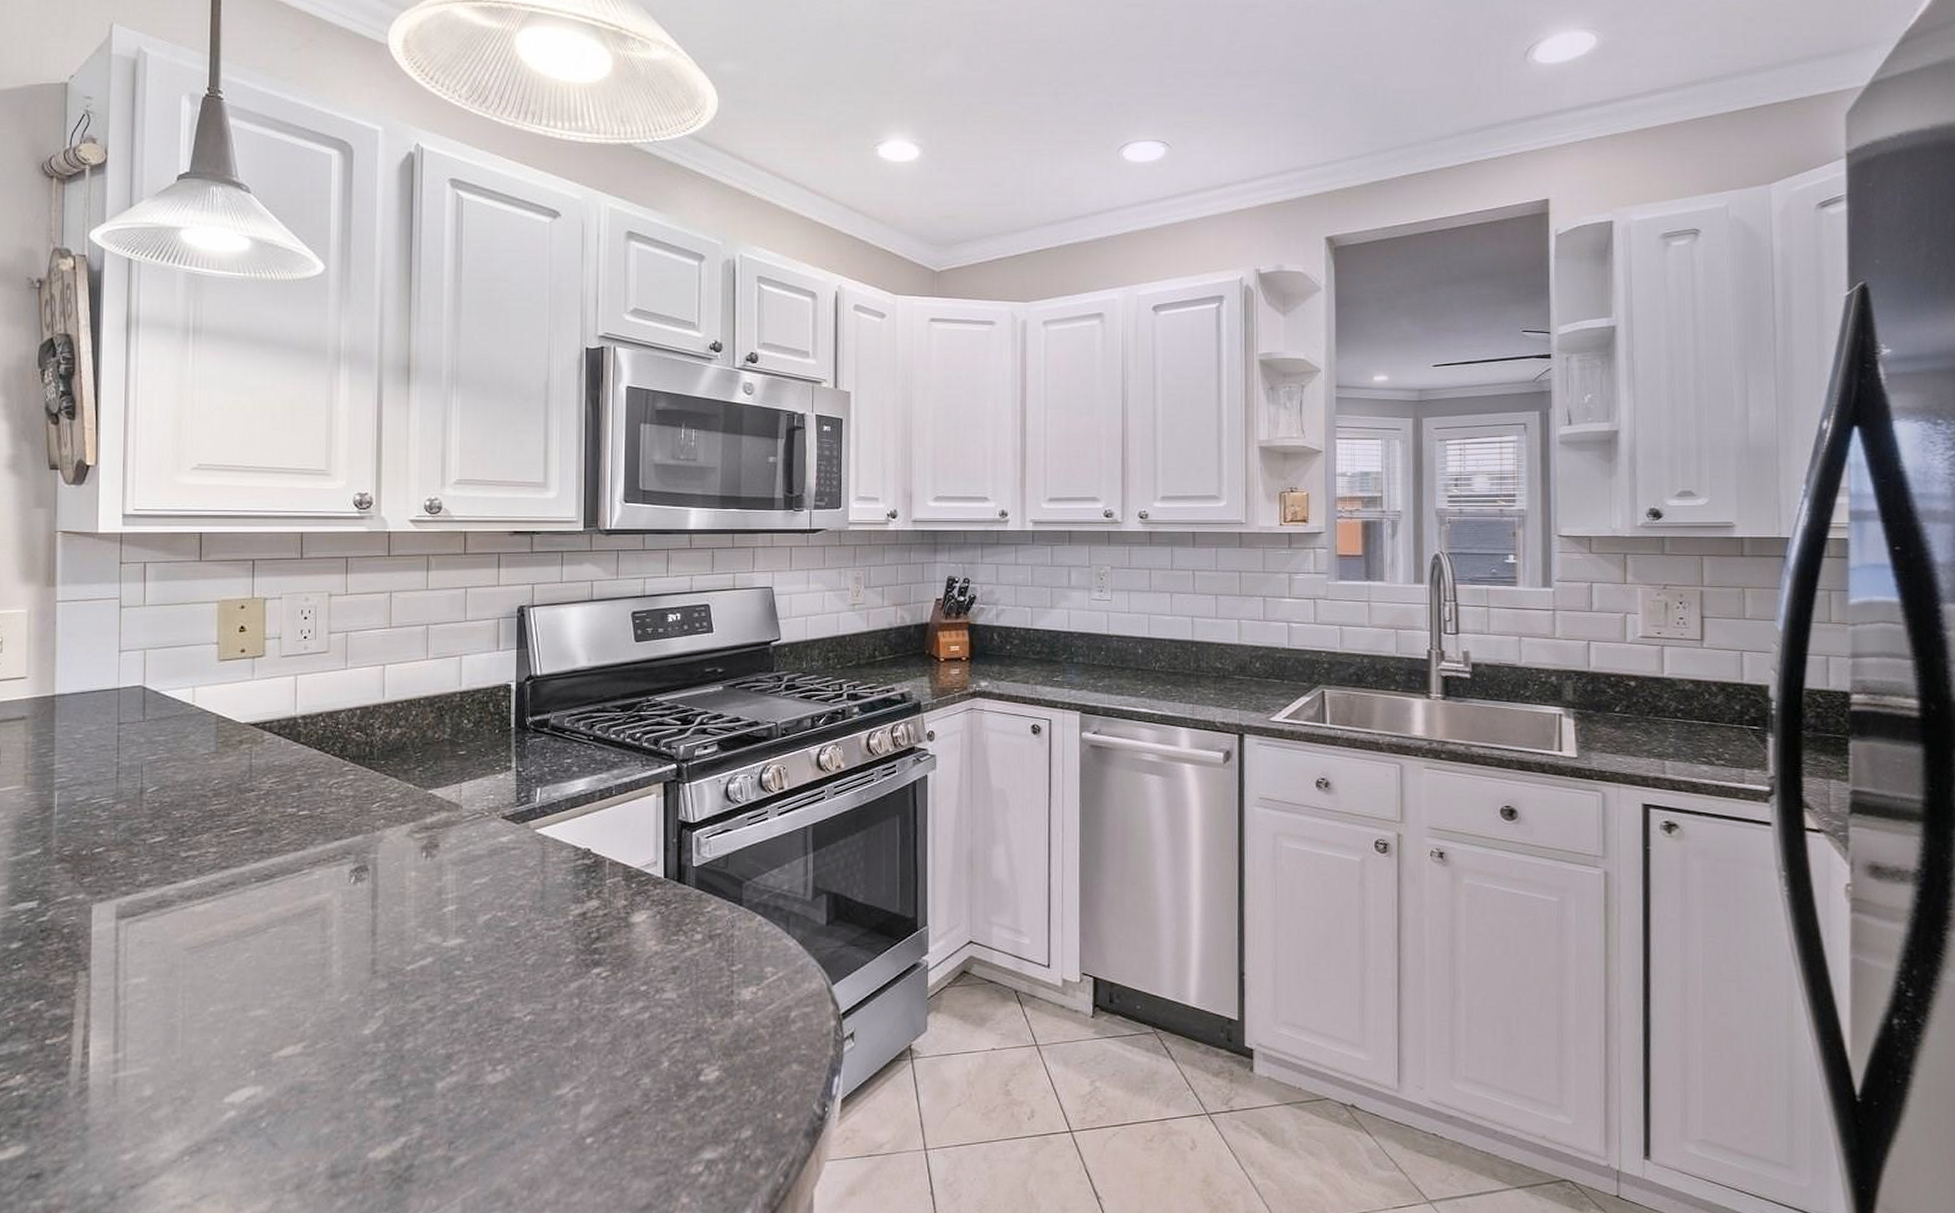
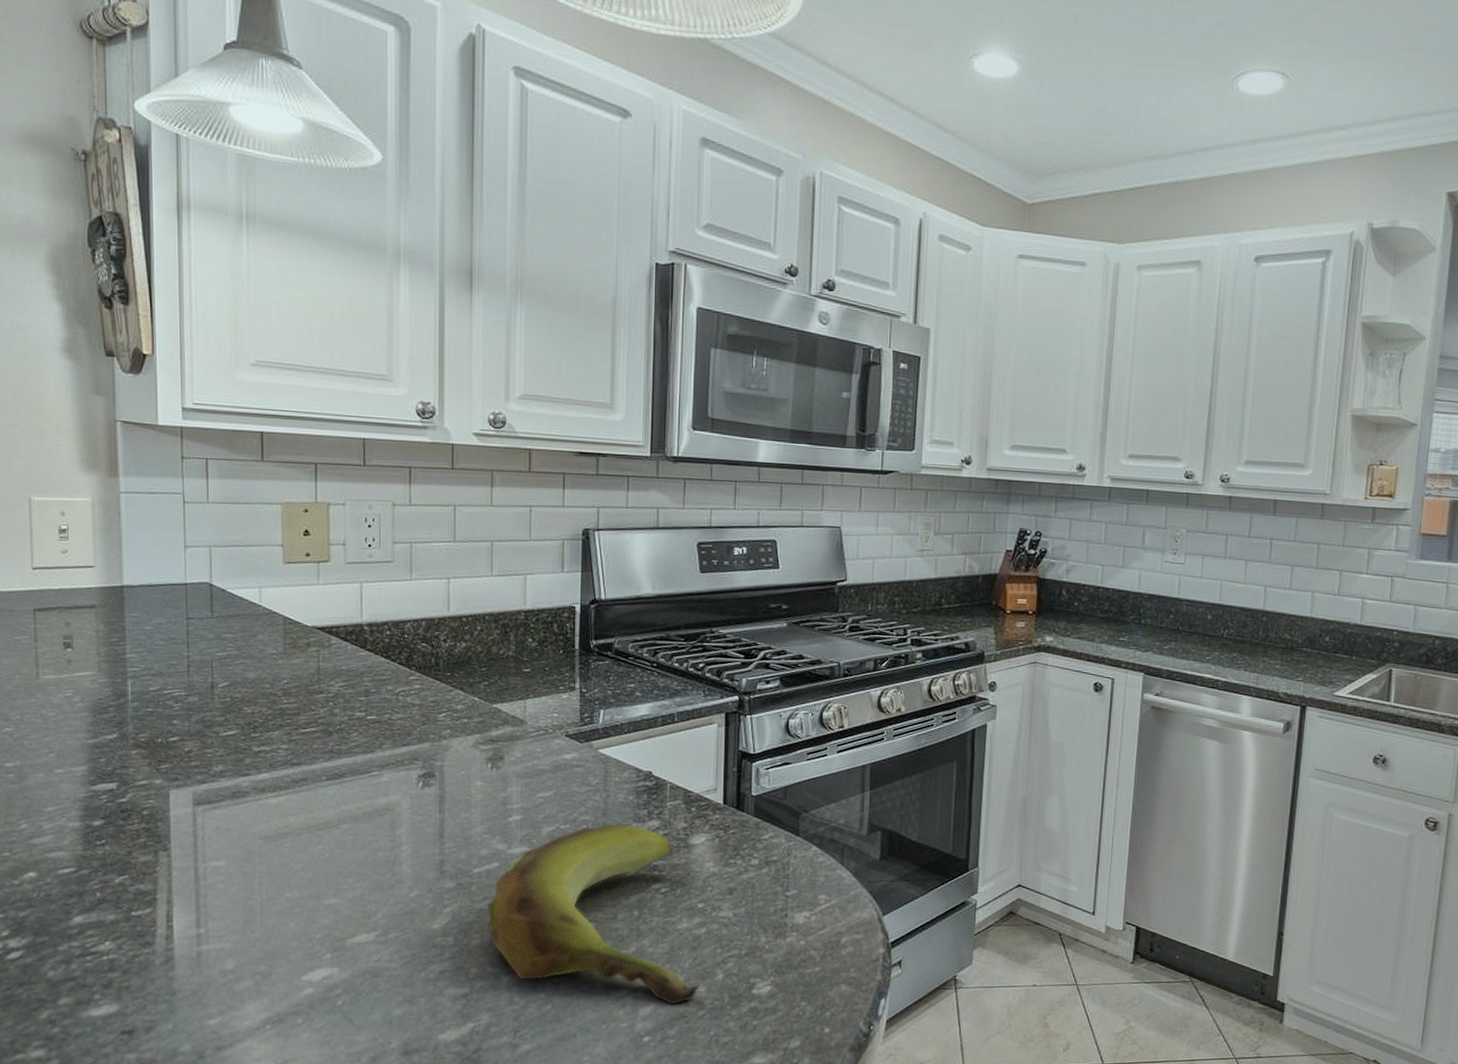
banana: none [421,905,645,1100] -> present [487,823,700,1005]

